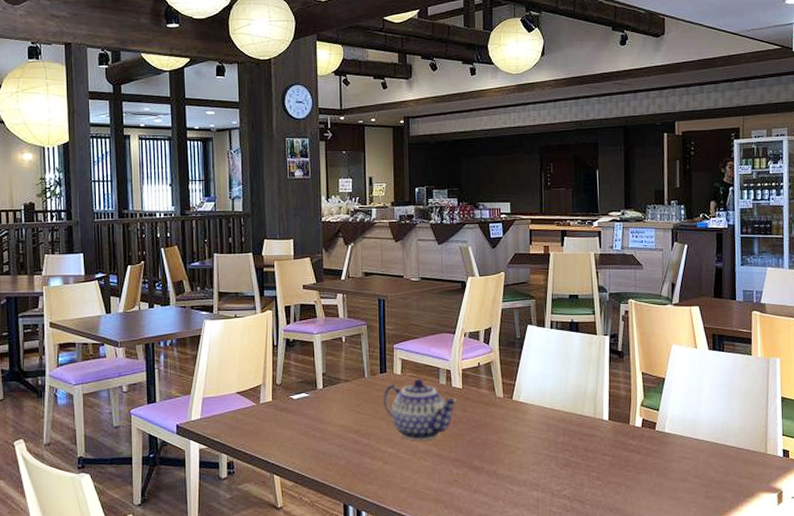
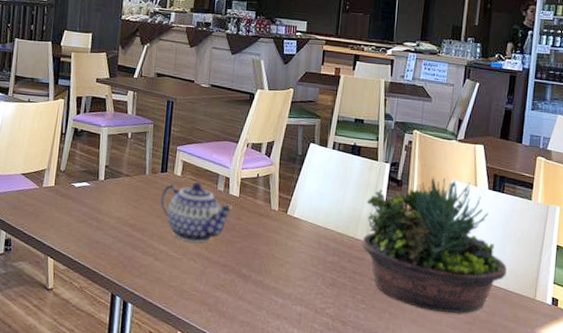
succulent planter: none [590,343,736,479] -> present [362,176,507,314]

